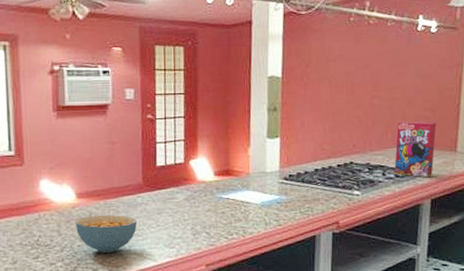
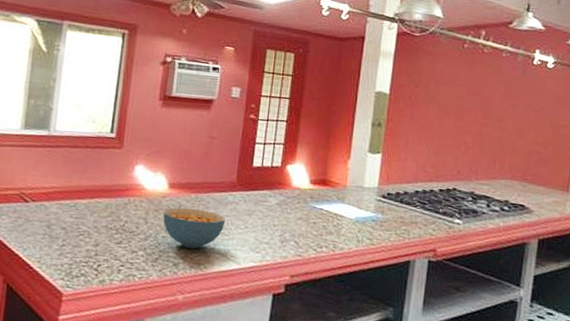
cereal box: present [394,121,437,177] -> none [500,153,549,215]

